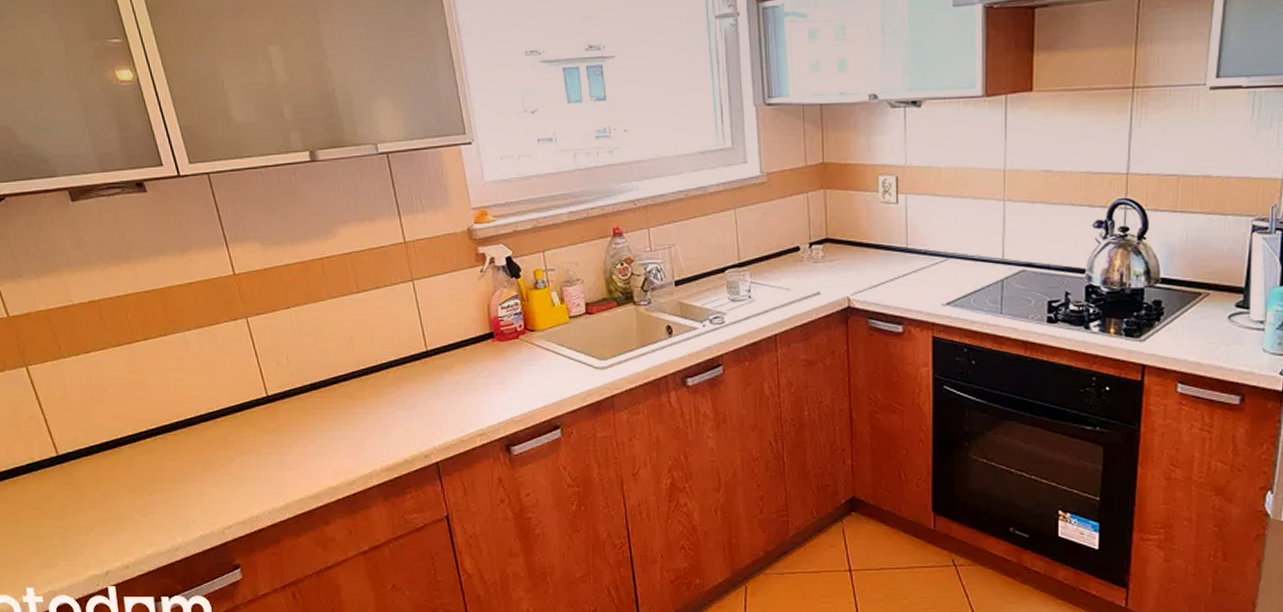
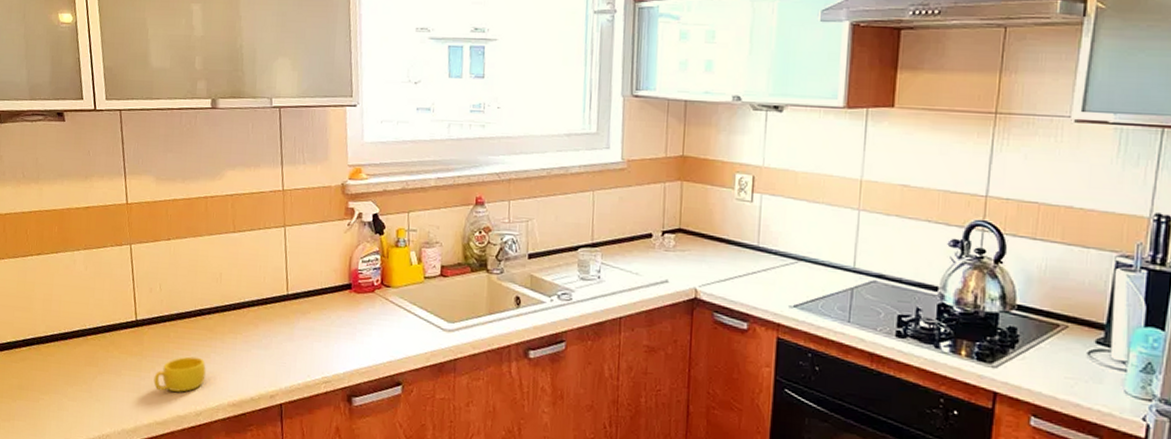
cup: none [297,426,353,465] -> present [153,356,206,392]

